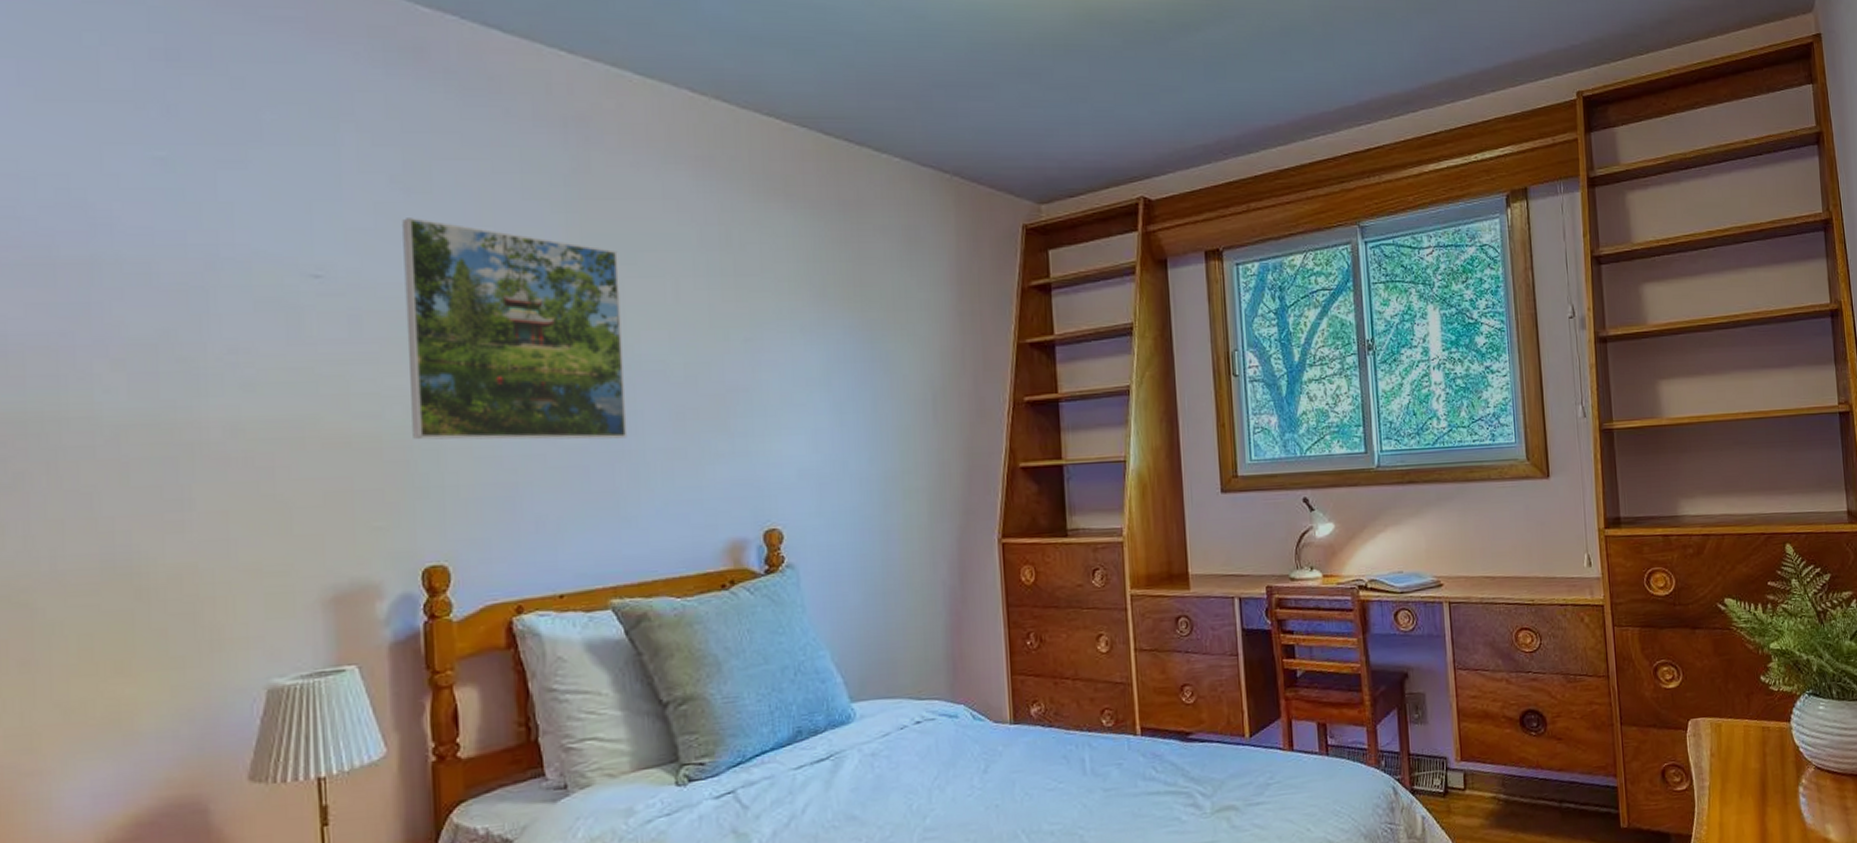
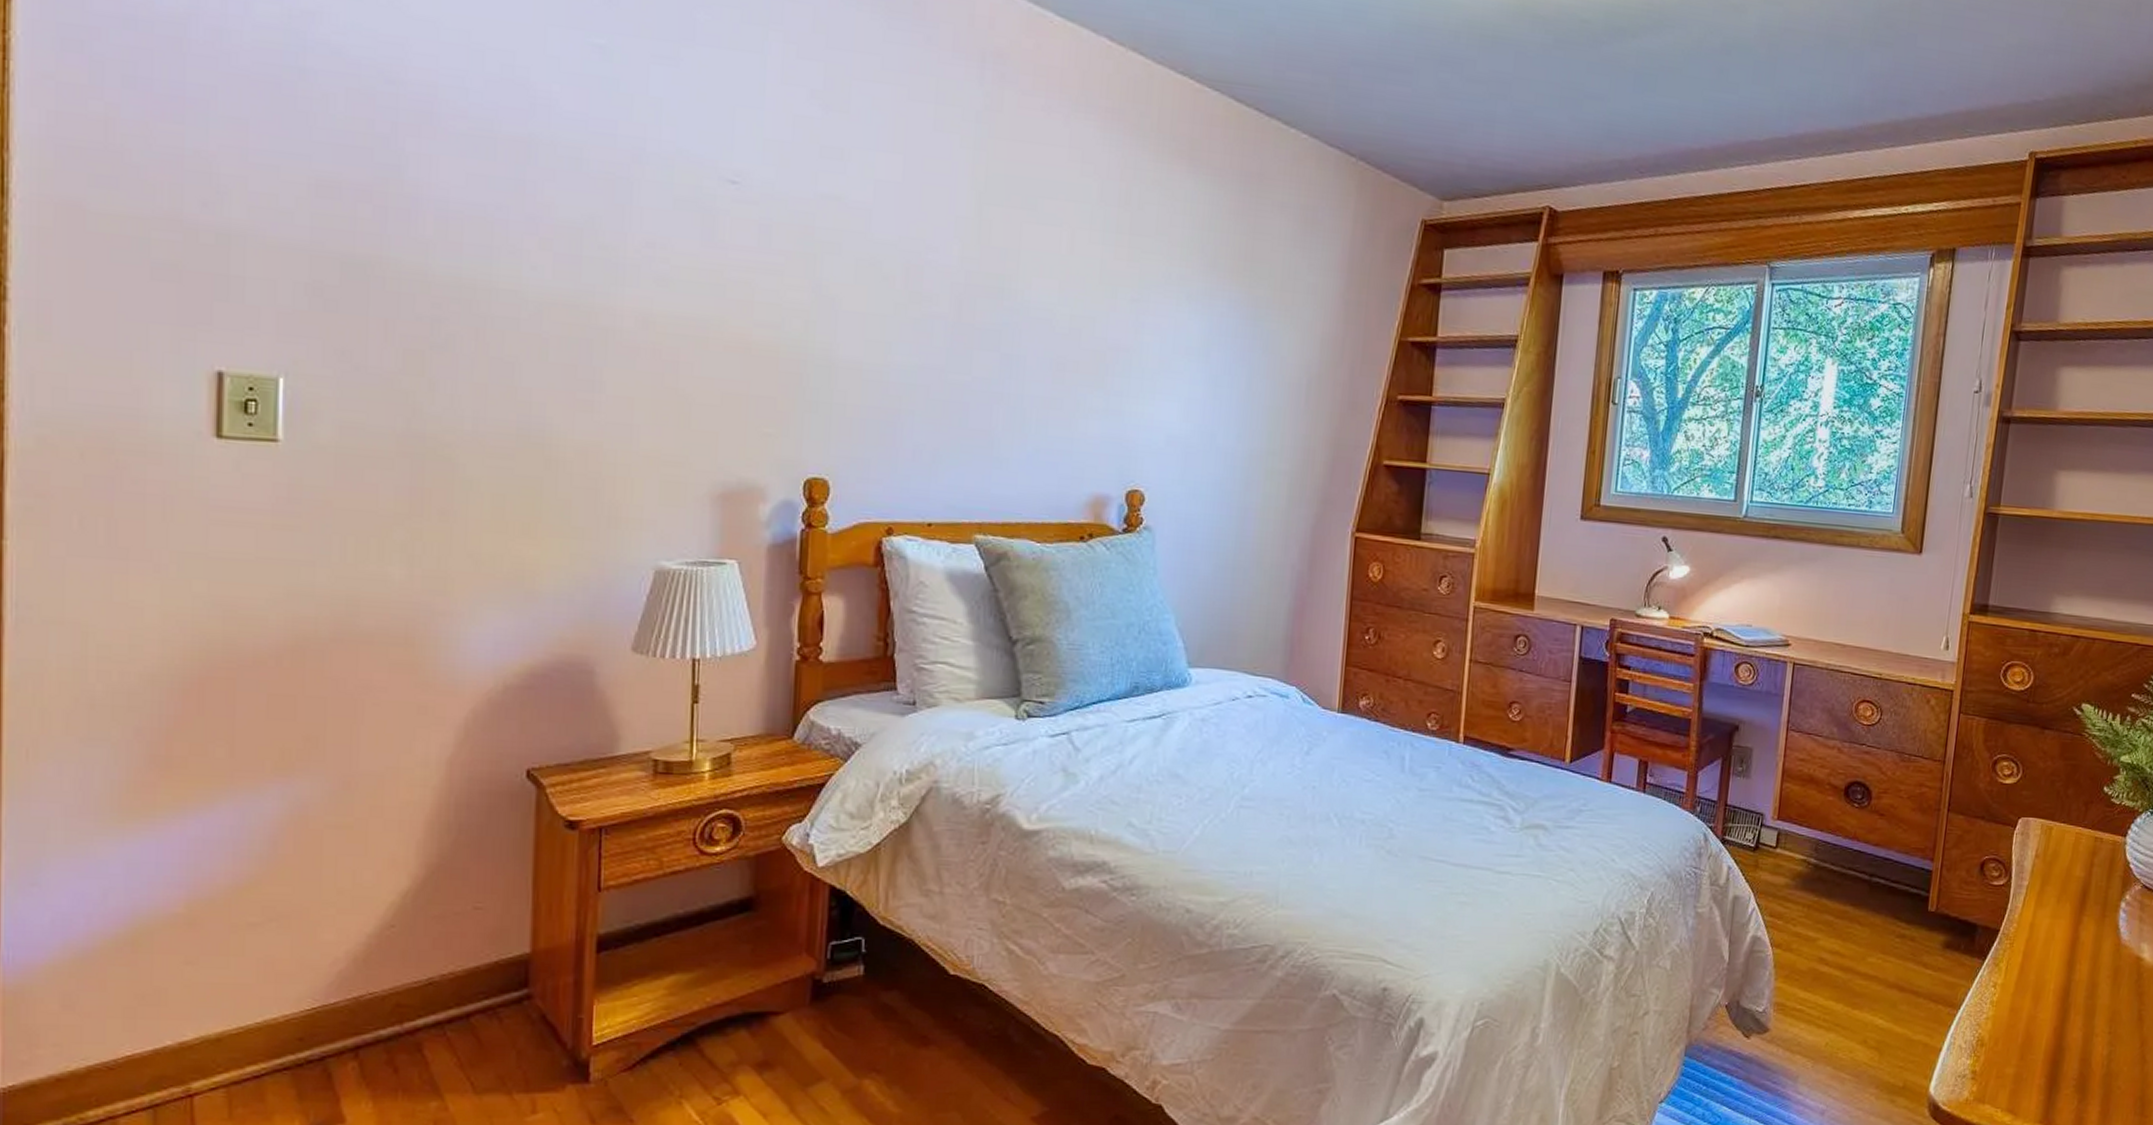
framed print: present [402,218,628,440] -> none [808,135,1020,381]

